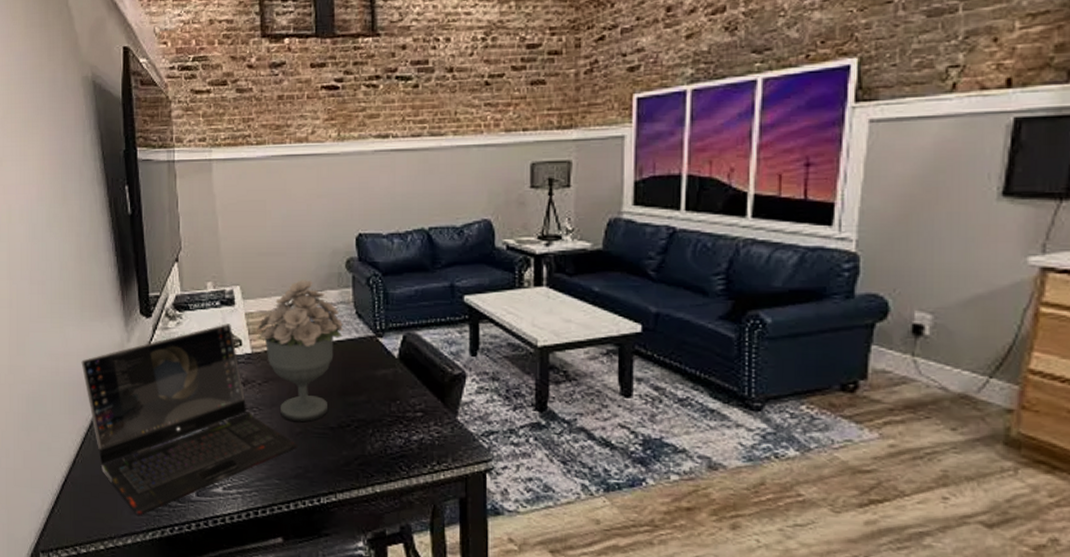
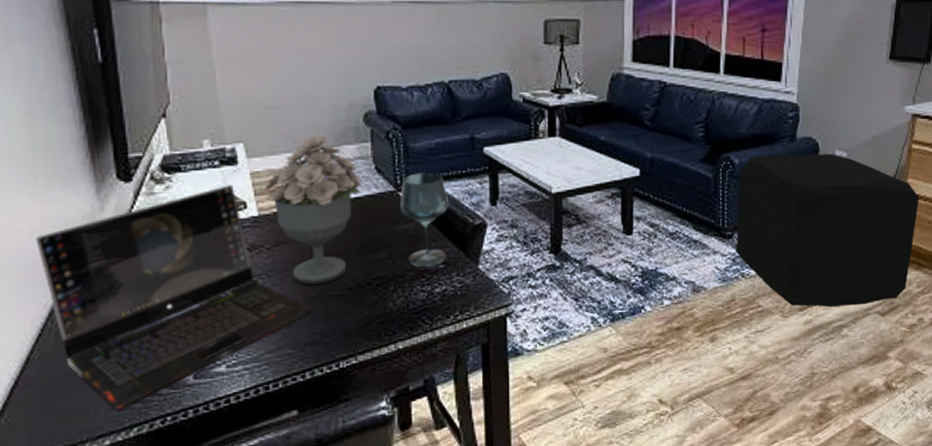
wine glass: none [378,319,428,415] -> present [399,173,450,268]
pouf: none [765,314,1053,510] -> present [735,153,920,307]

